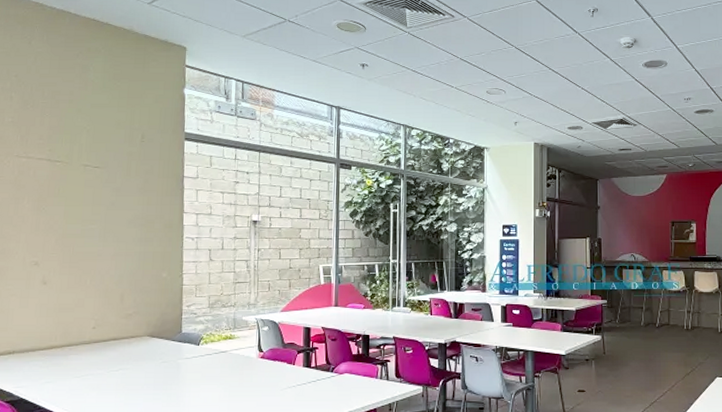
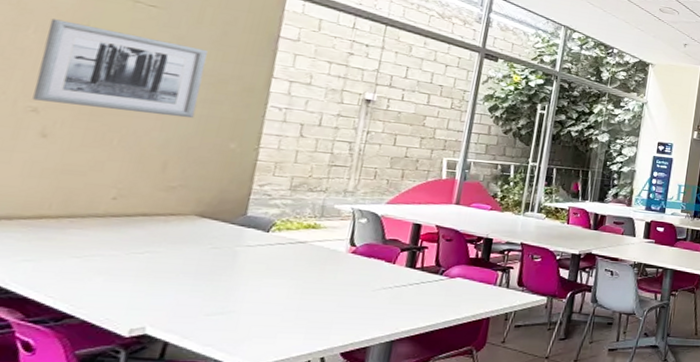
wall art: none [34,190,137,256] -> present [32,19,208,119]

